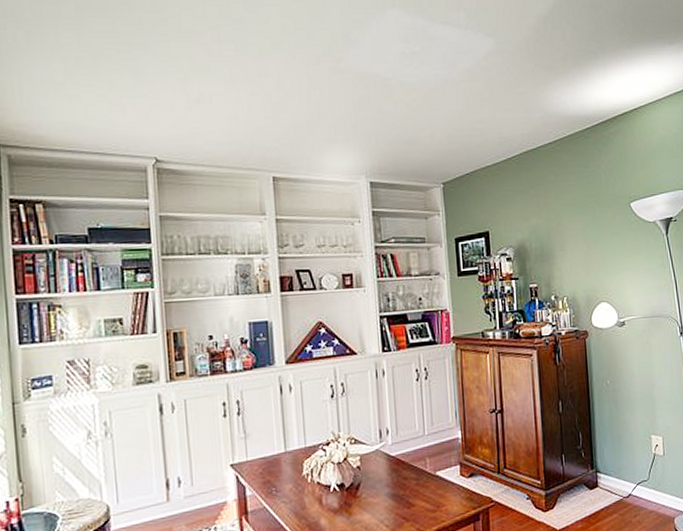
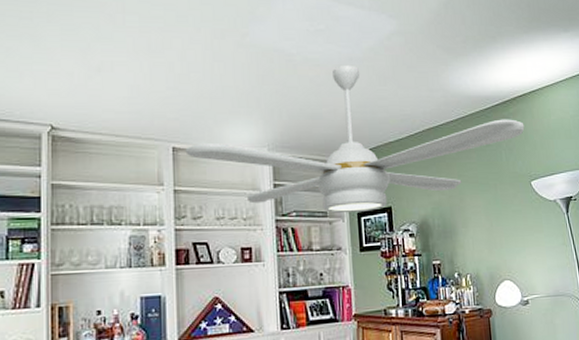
ceiling fan: none [285,87,625,239] -> present [185,64,525,214]

